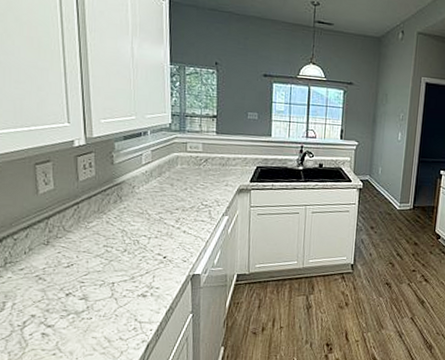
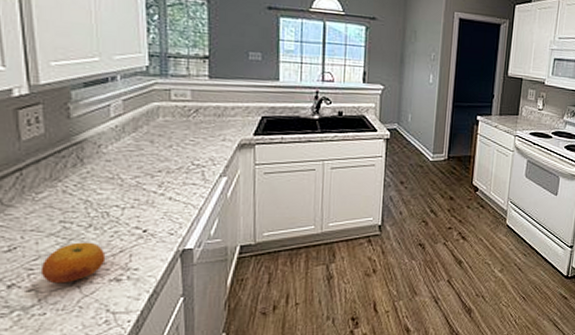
fruit: none [89,263,136,296] -> present [40,242,106,284]

